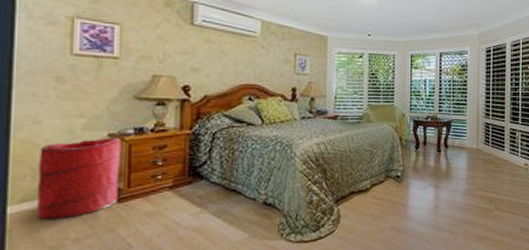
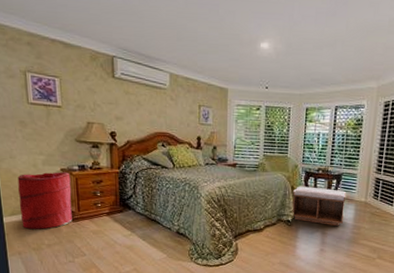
bench: none [401,136,458,178] -> present [291,186,347,227]

